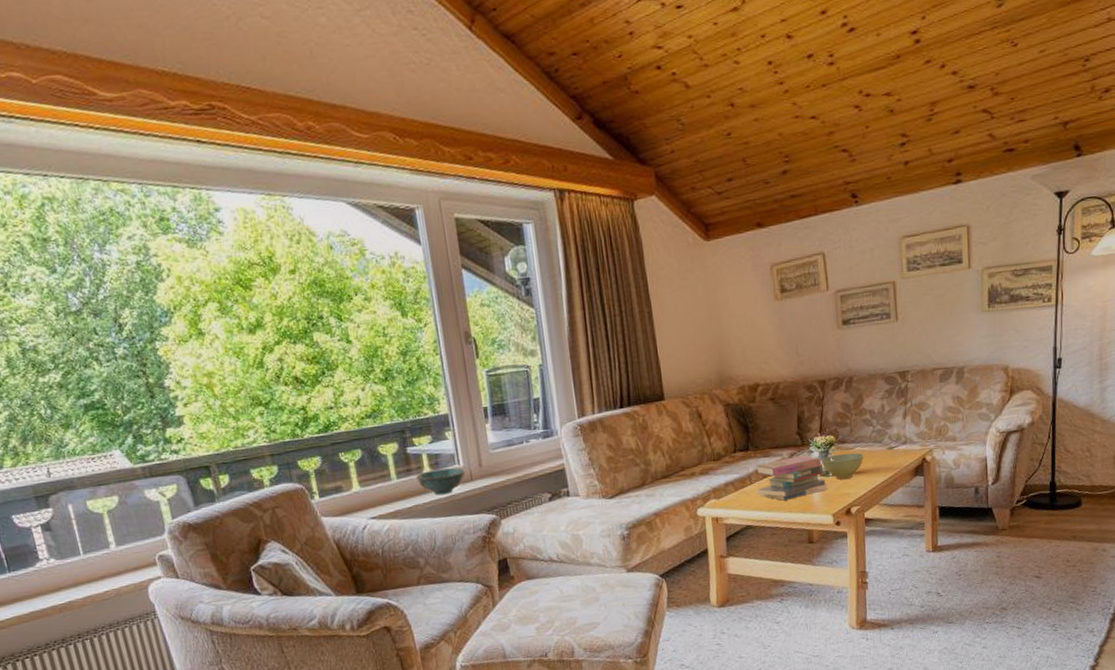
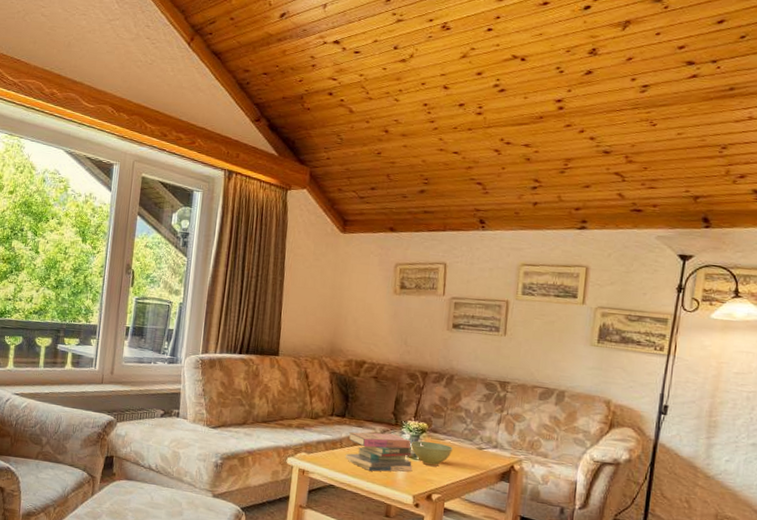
decorative bowl: present [416,467,466,496] -> none [58,367,99,390]

